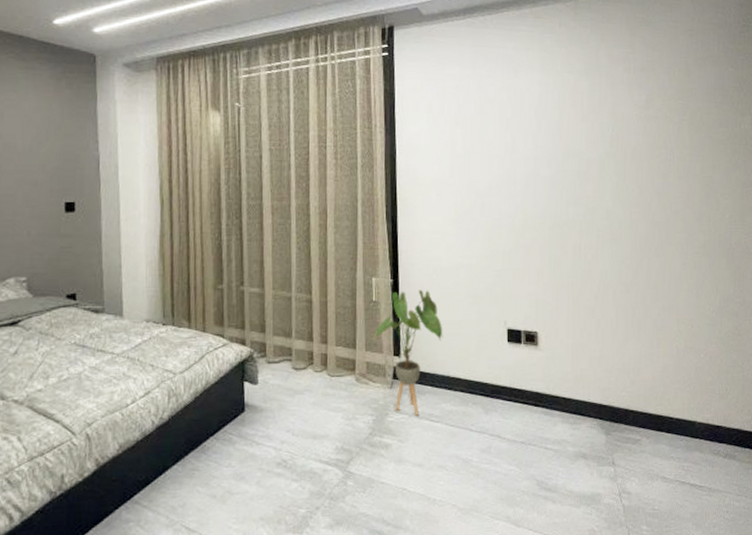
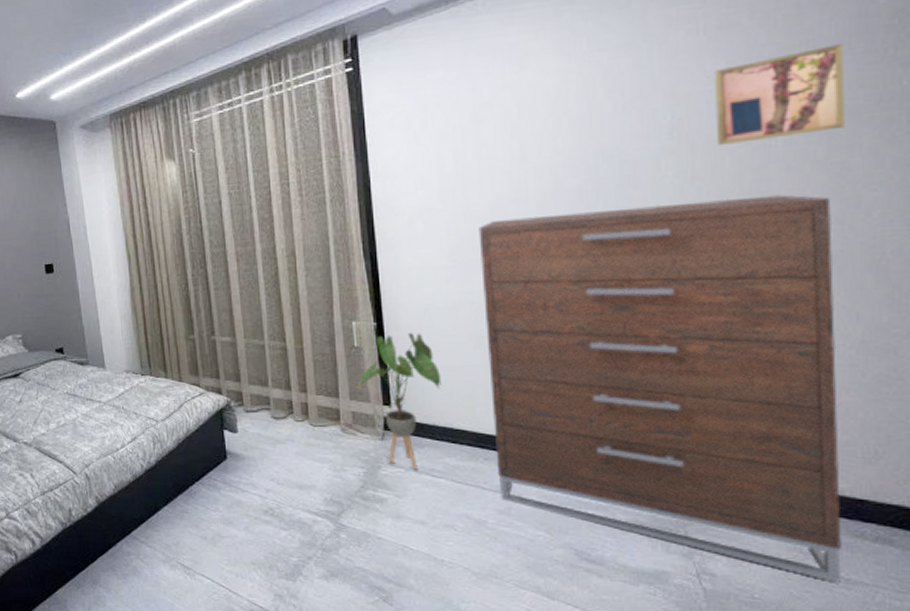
dresser: none [478,195,707,491] -> present [478,195,841,582]
wall art: none [638,94,712,156] -> present [714,44,845,147]

